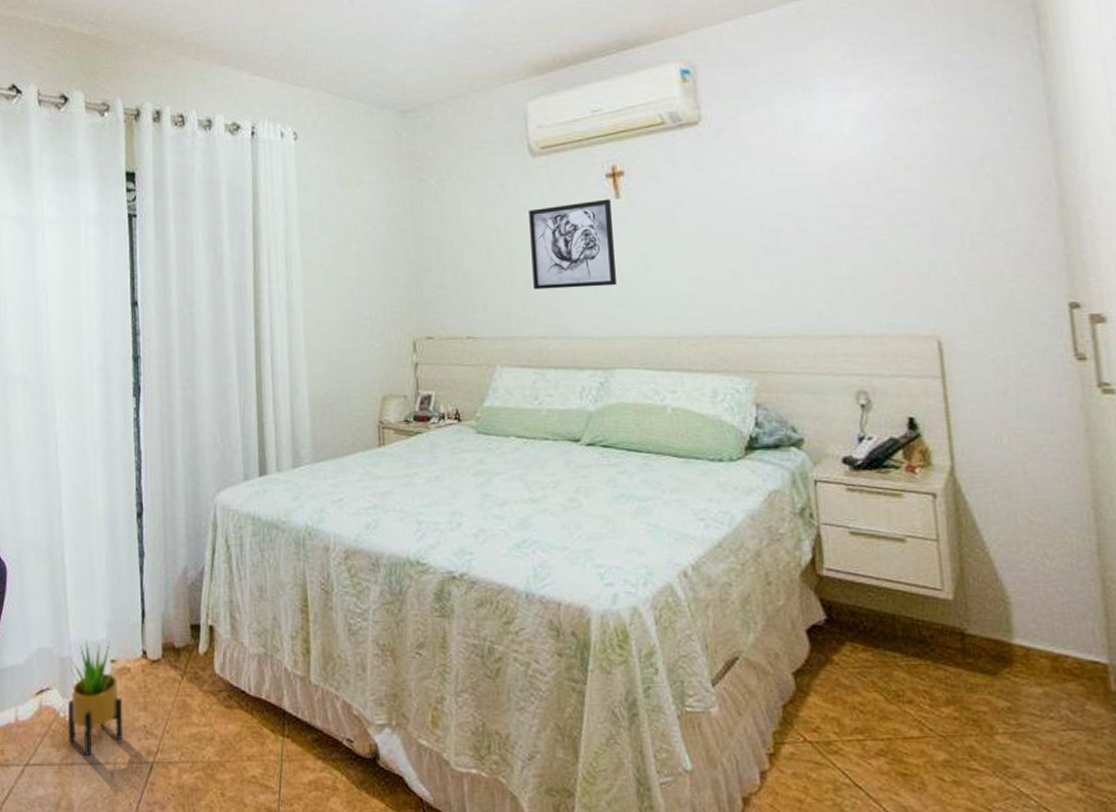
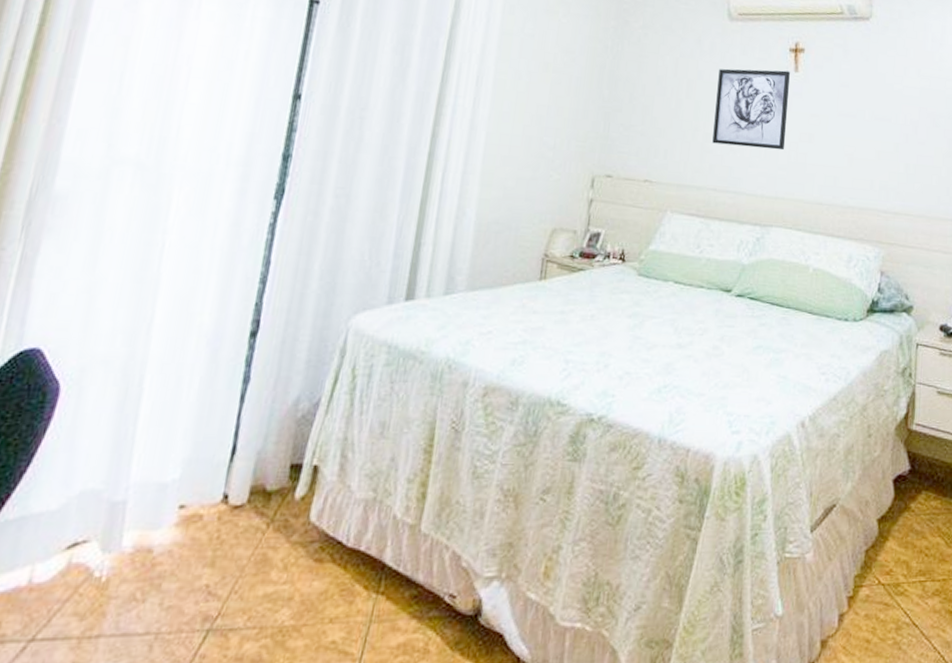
potted plant: present [68,640,123,757] -> none [100,480,193,627]

